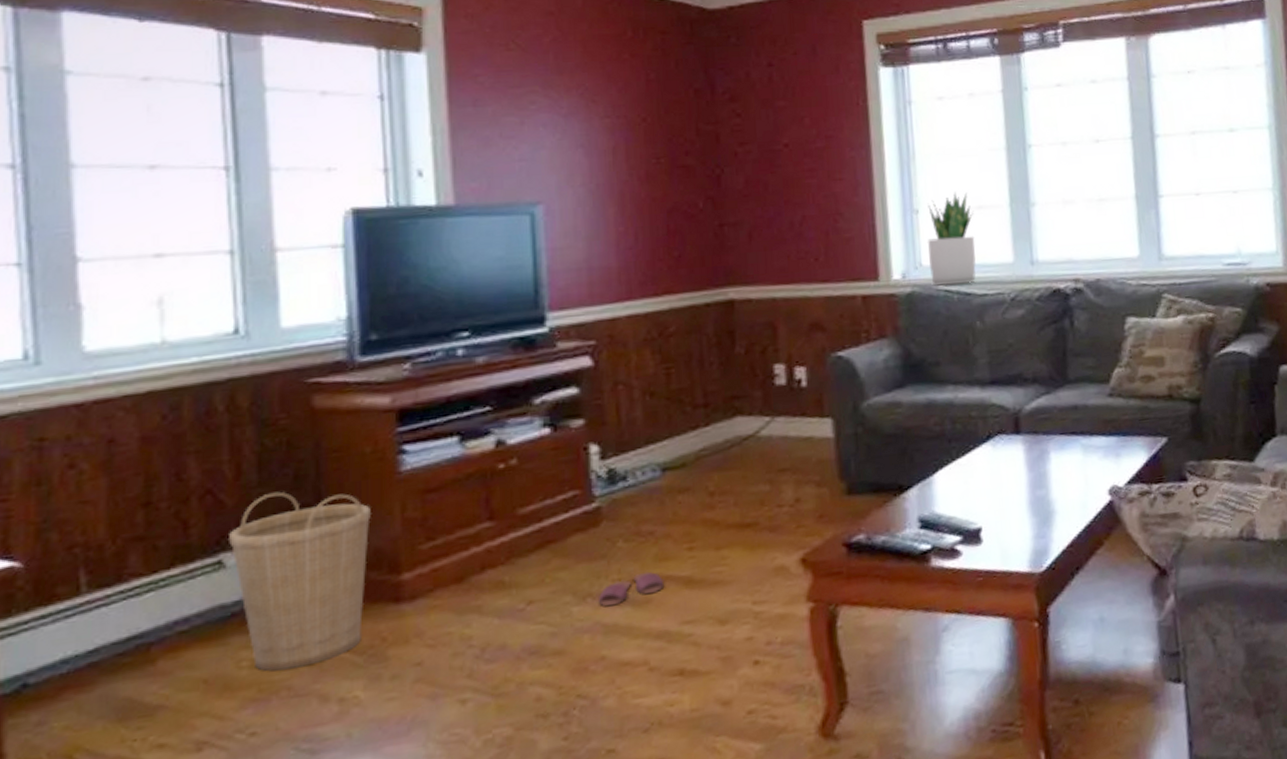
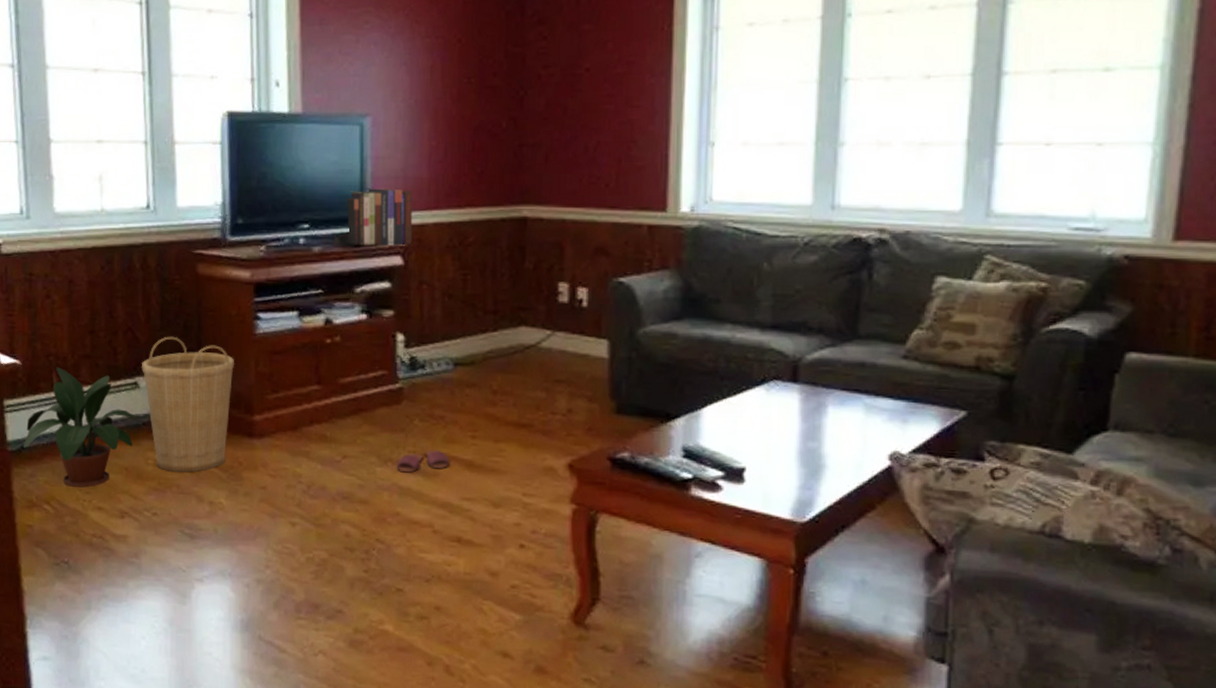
potted plant: none [24,558,236,726] -> present [23,367,146,487]
books: none [503,282,603,354] -> present [334,188,413,248]
planter: present [927,192,976,286] -> none [720,126,774,222]

